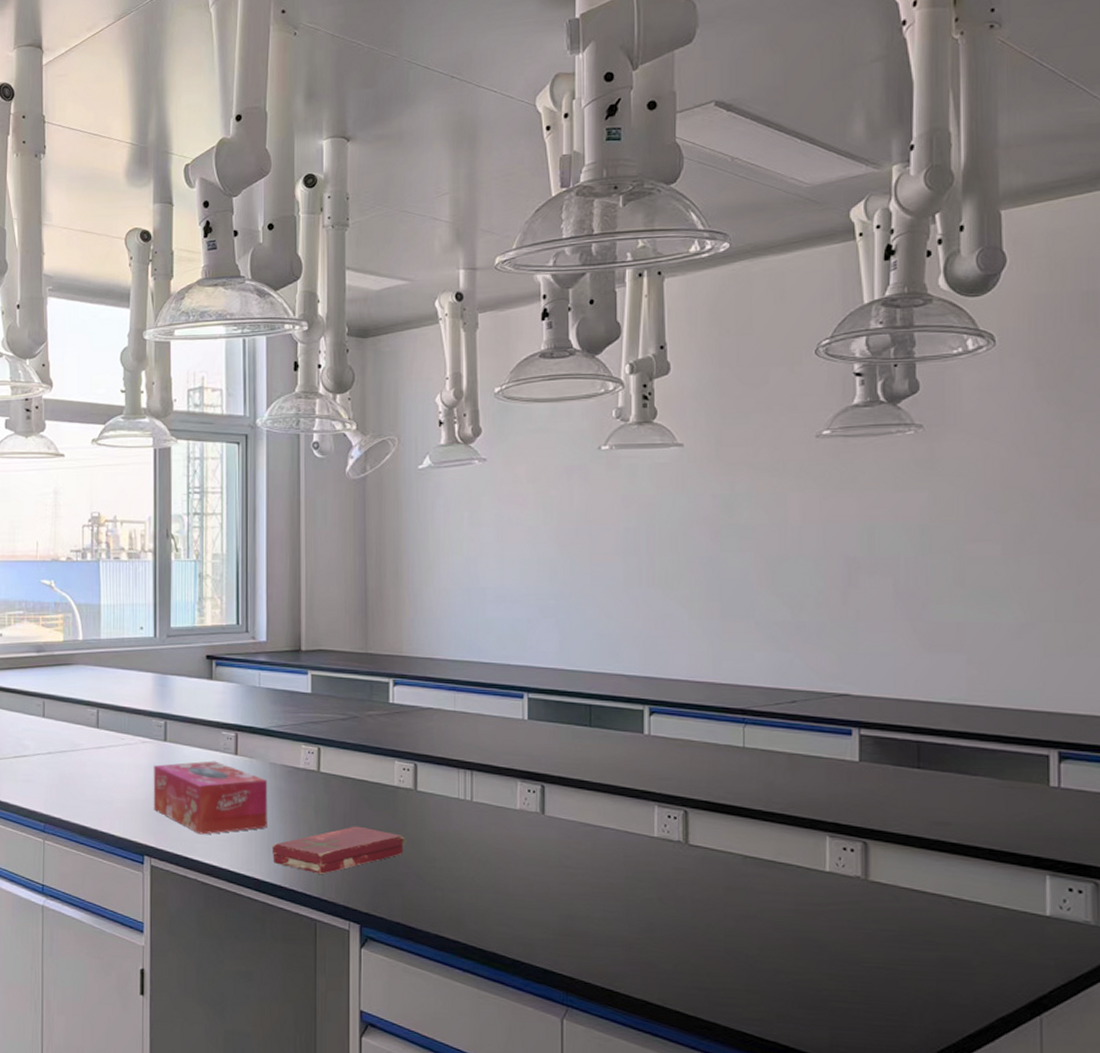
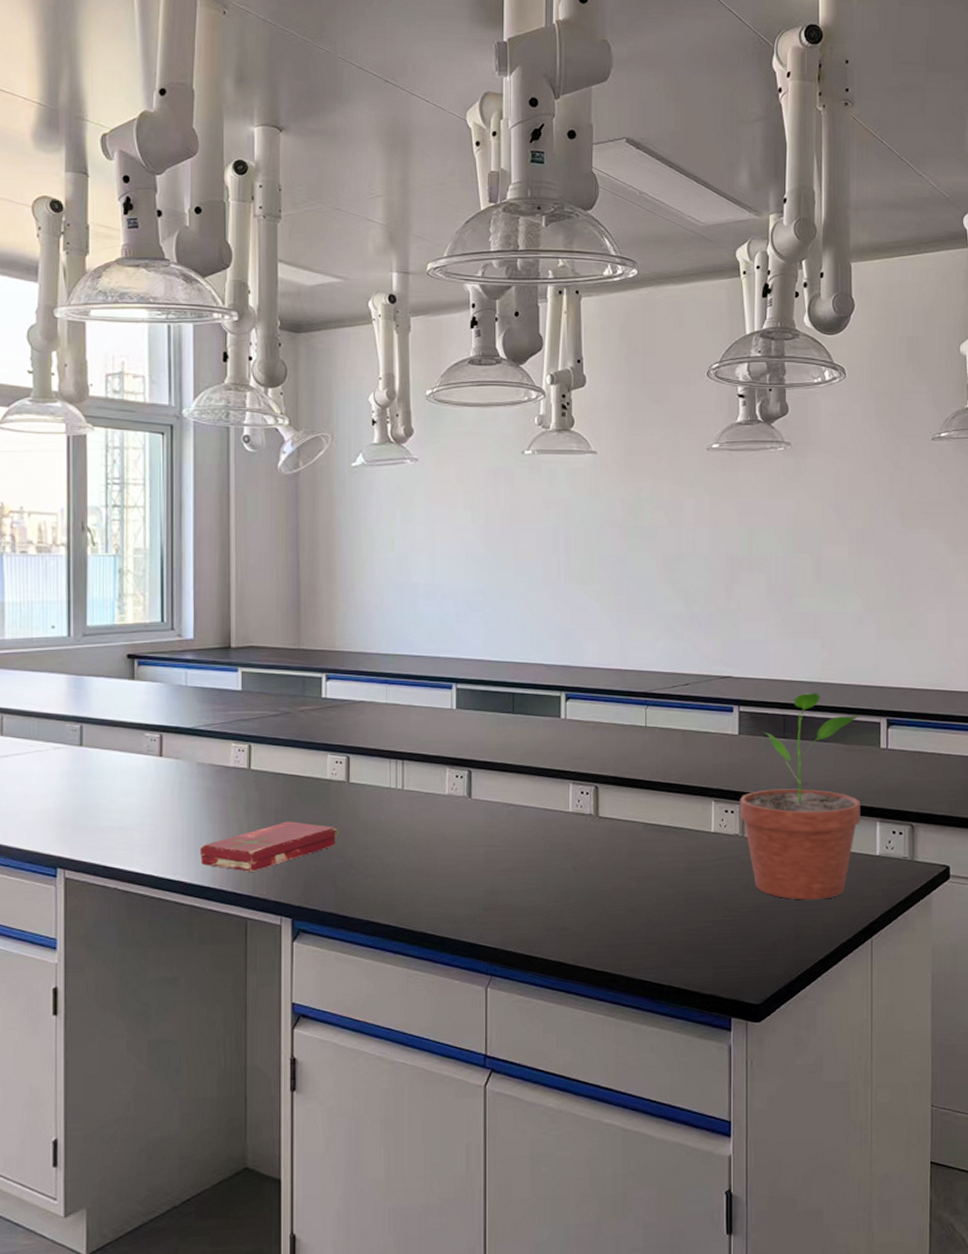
tissue box: present [153,761,268,835] -> none [67,764,195,842]
potted plant: none [861,717,1023,962] -> present [739,693,860,900]

